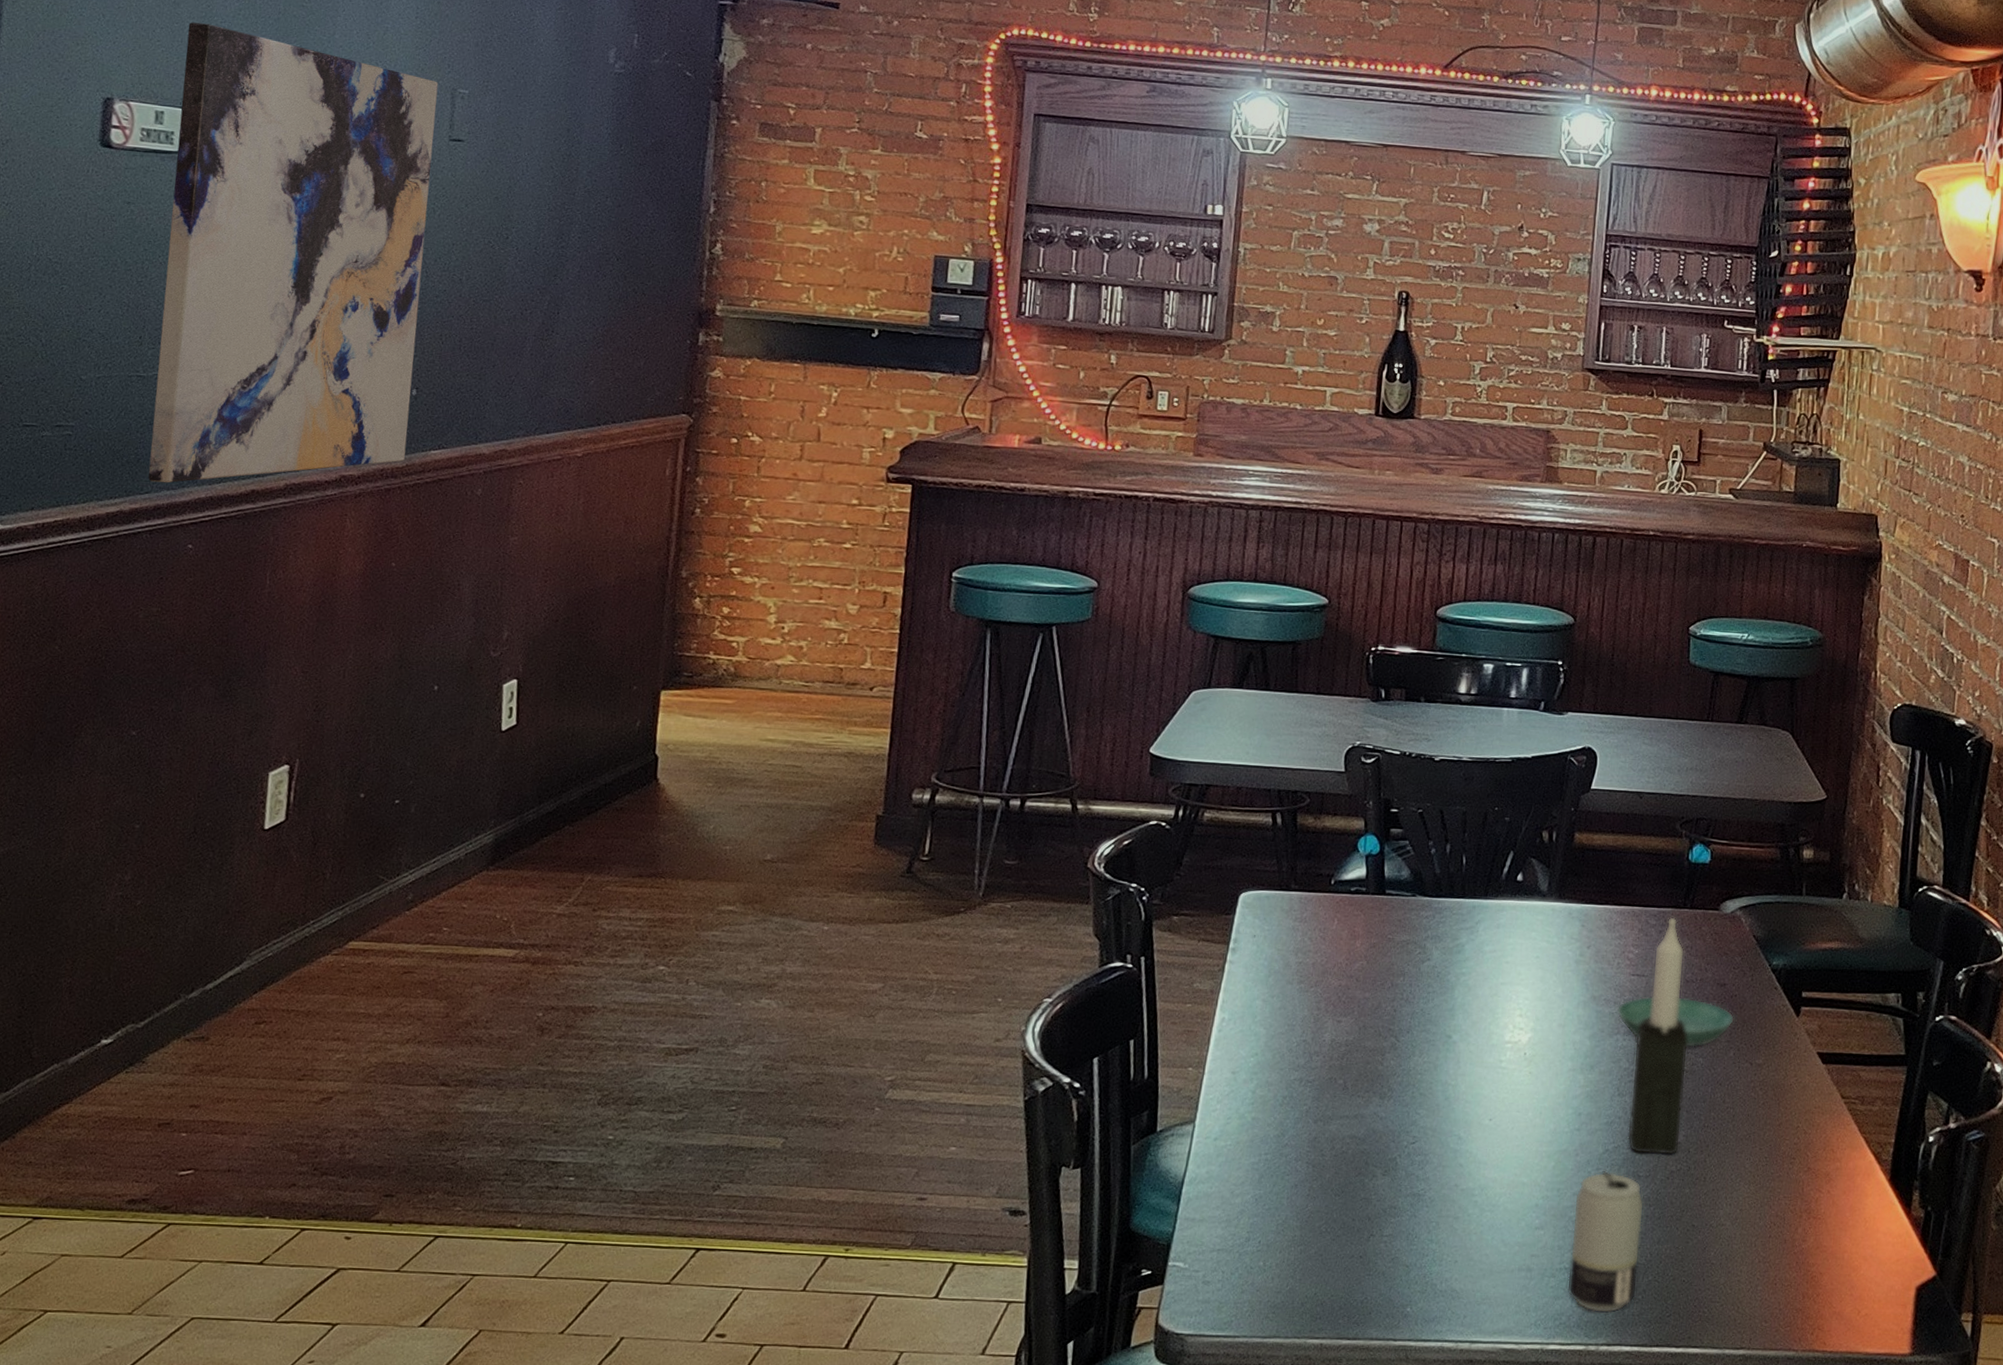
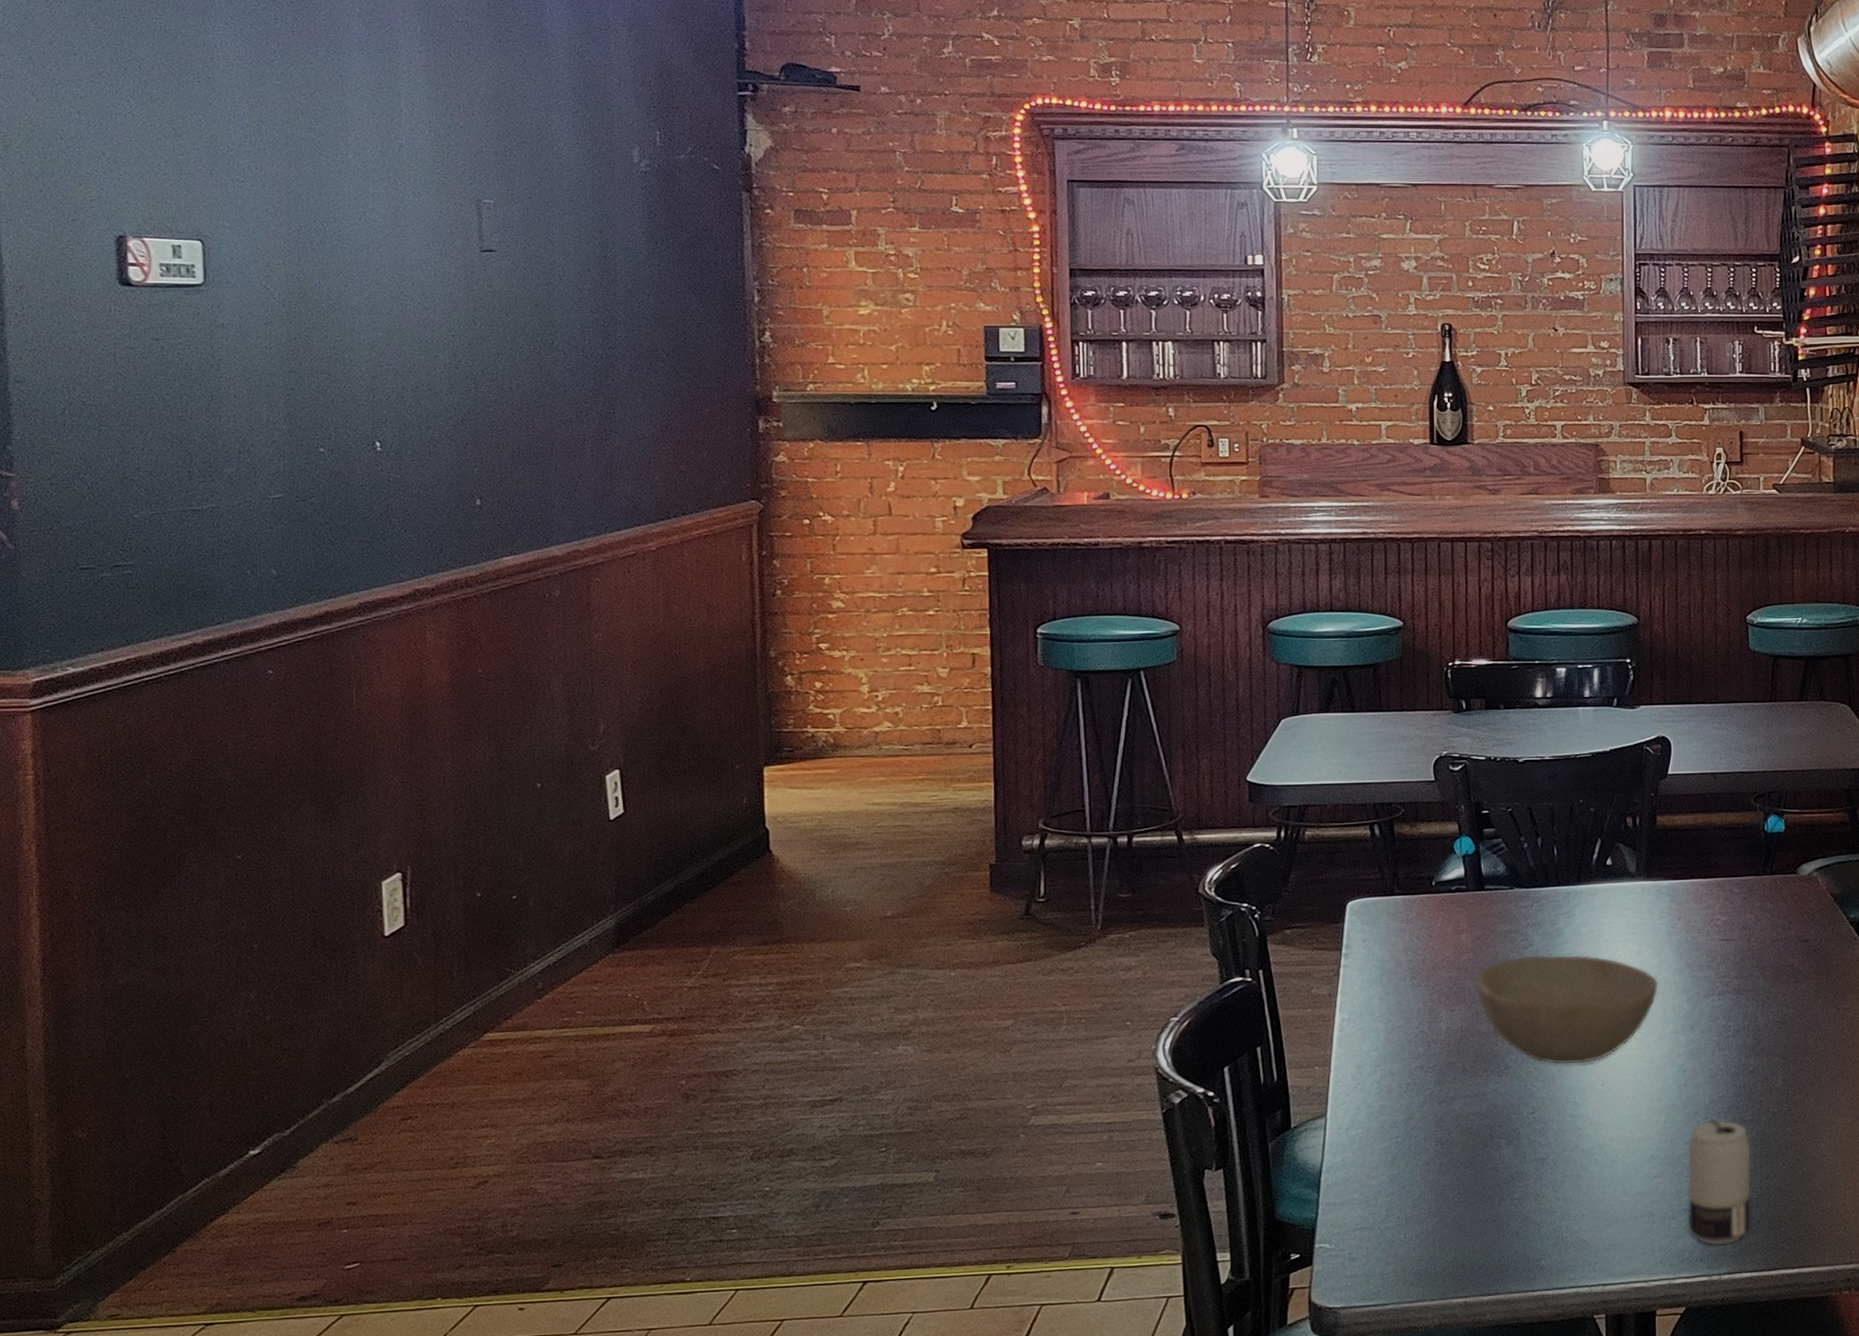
wall art: present [148,22,439,483] -> none [194,153,477,613]
bowl: none [1363,970,1561,1096] -> present [1473,954,1659,1065]
saucer: present [1616,995,1735,1048] -> none [1710,955,1820,1001]
candle: present [1627,917,1688,1156] -> none [1730,884,1780,1101]

